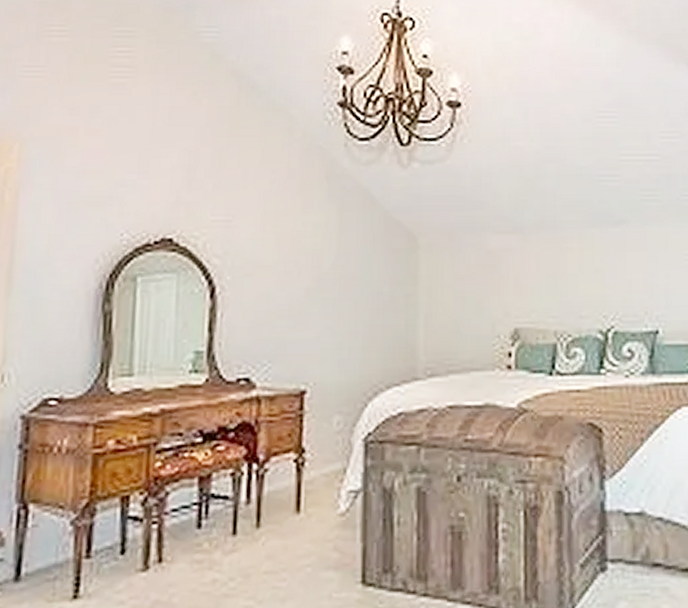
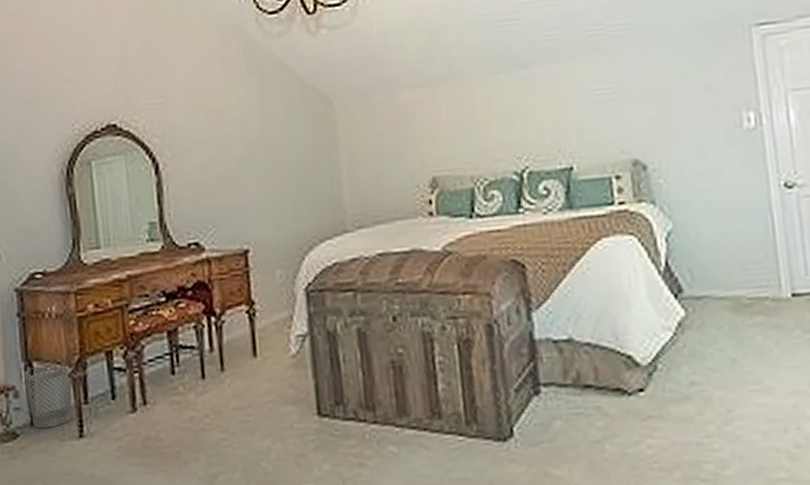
wastebasket: none [14,508,73,586] -> present [23,364,72,429]

